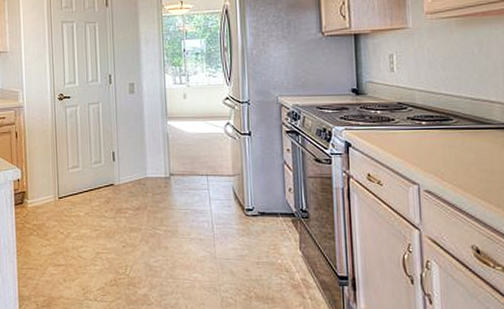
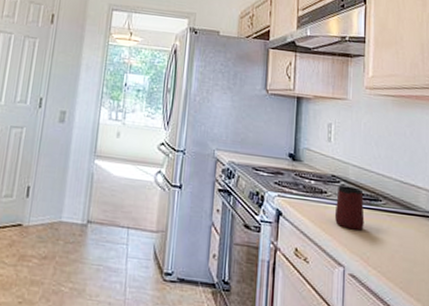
mug: none [404,110,436,150] -> present [334,185,365,231]

